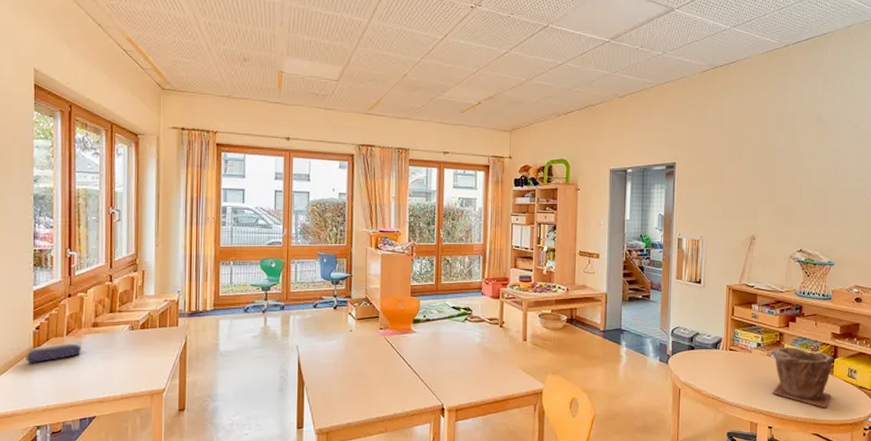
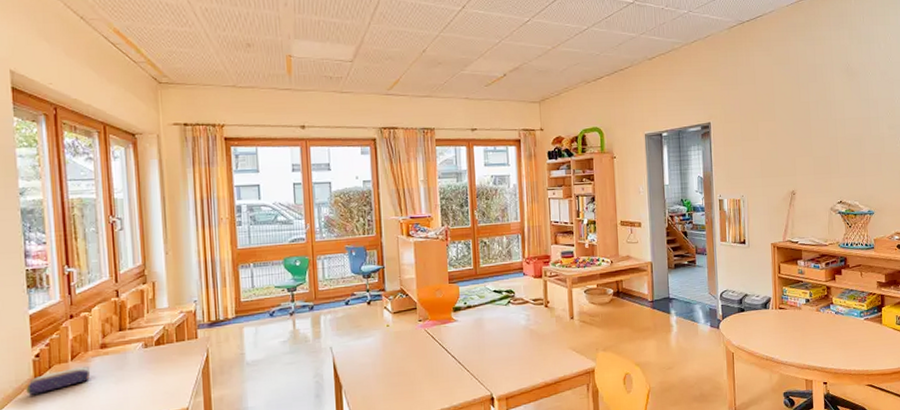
plant pot: present [772,347,834,408] -> none [820,300,882,358]

